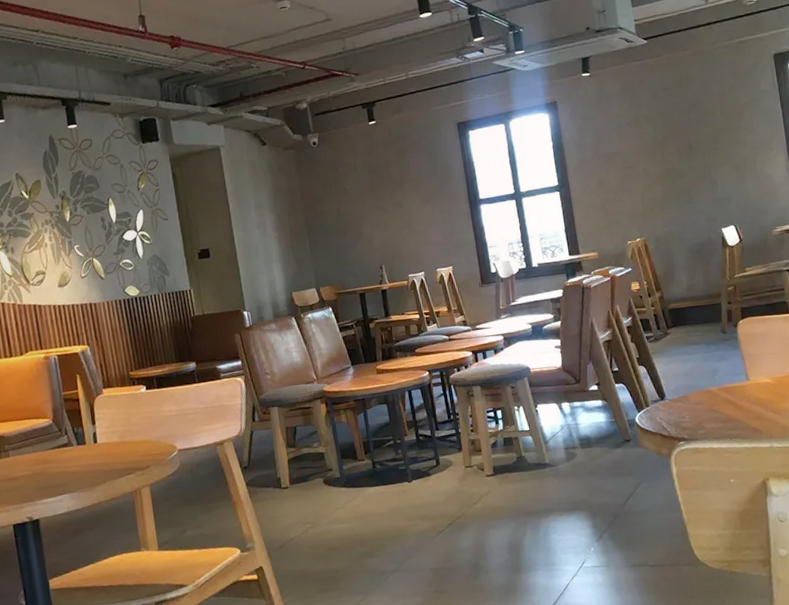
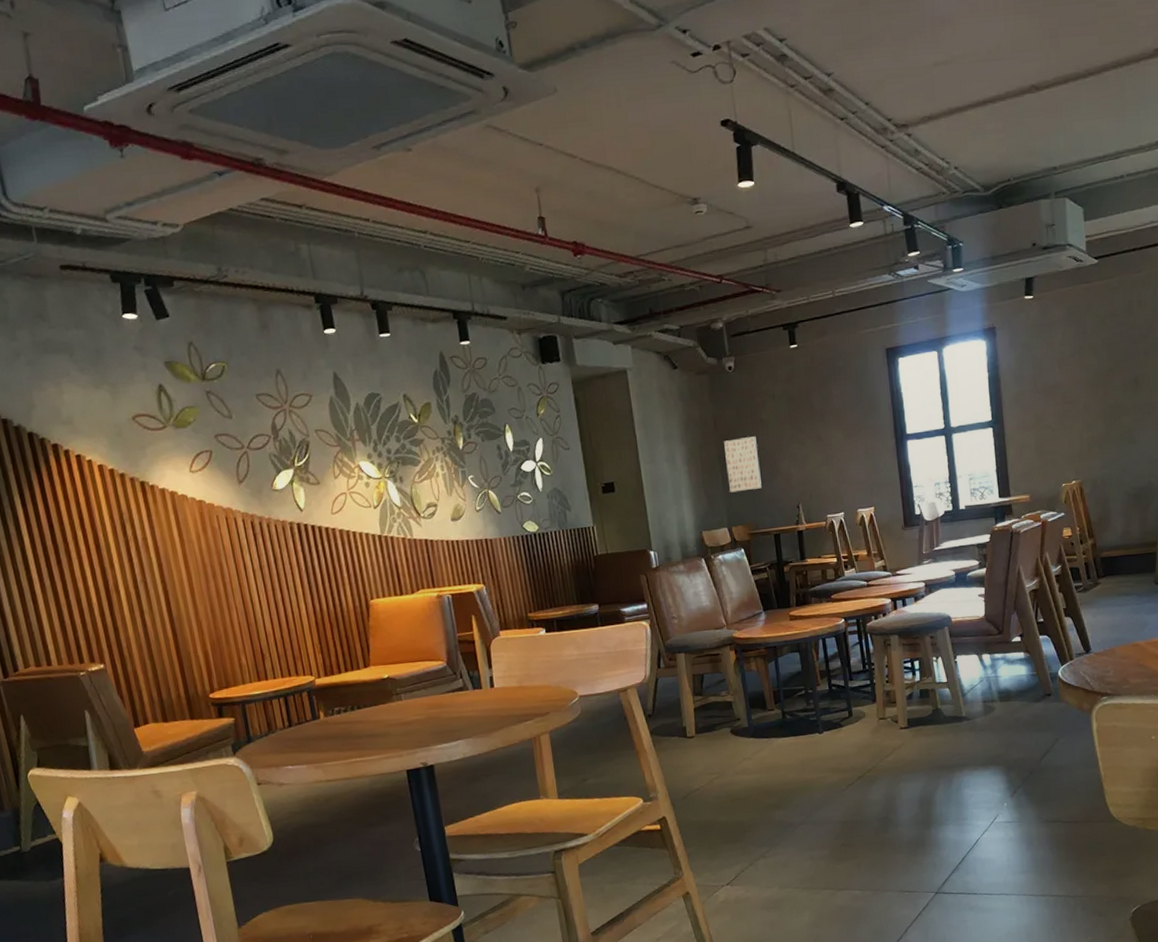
wall art: none [310,204,347,256] -> present [724,436,762,493]

